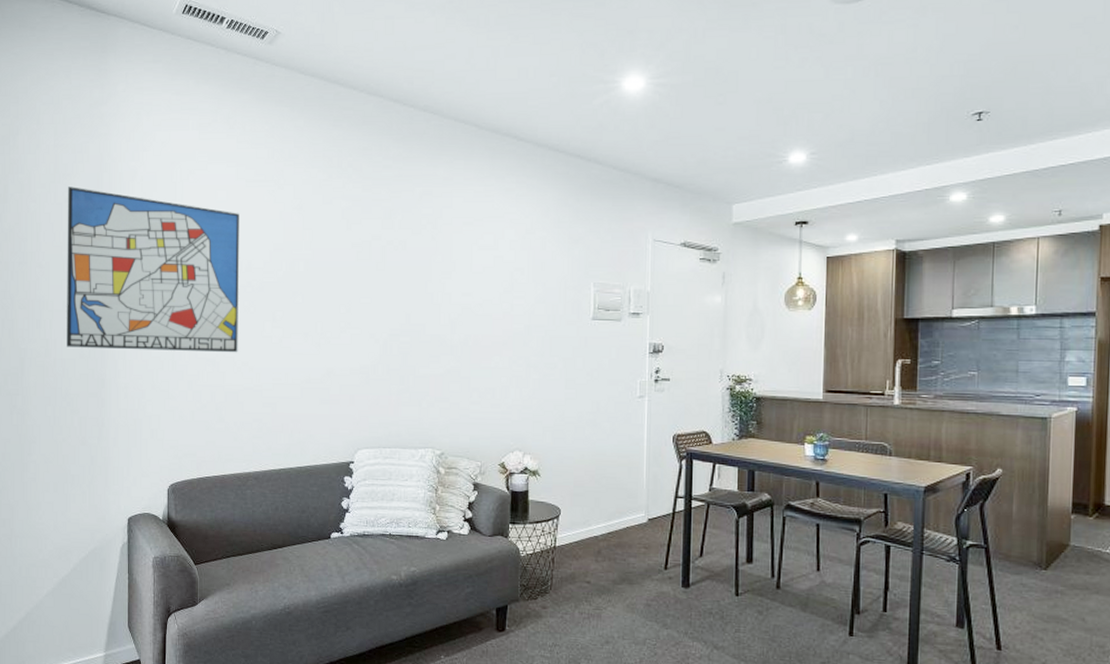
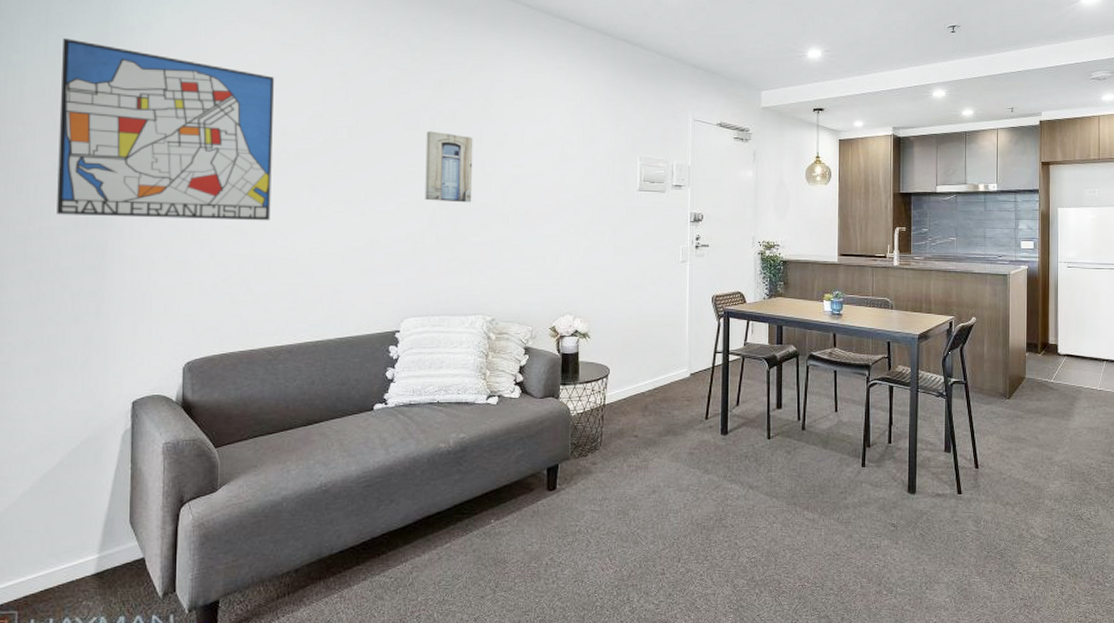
wall art: none [376,261,422,334] -> present [425,131,473,203]

